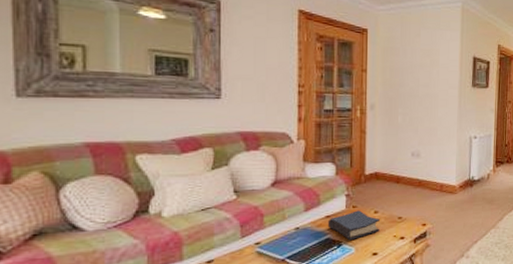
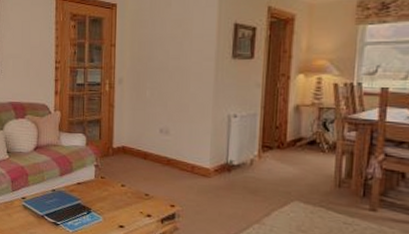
hardback book: present [327,210,380,241] -> none [78,181,126,210]

